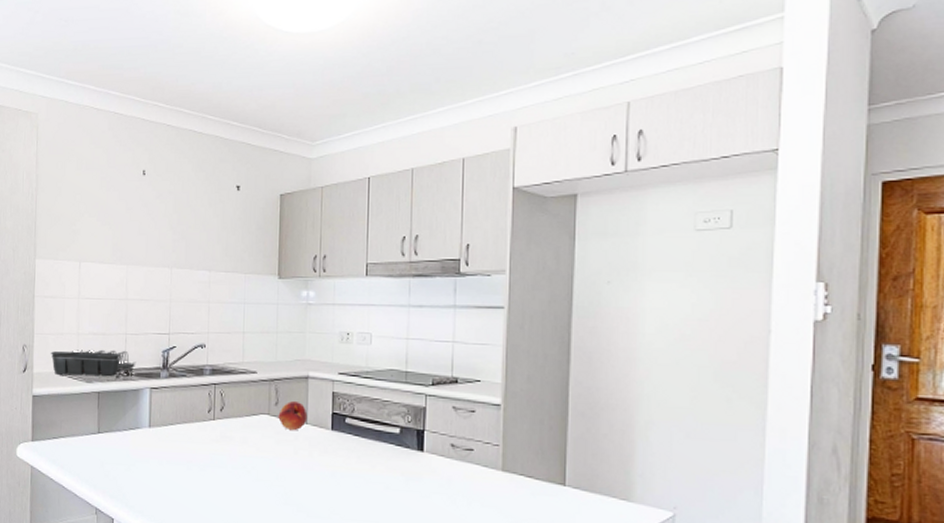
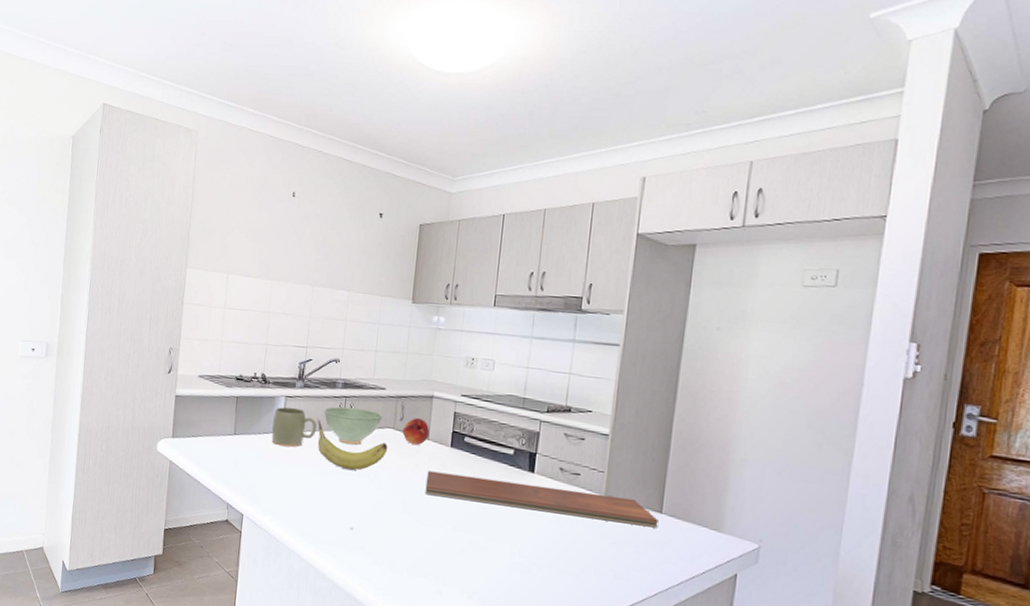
dish rack: present [50,350,135,378] -> none [195,356,273,385]
mug: none [137,399,187,443] -> present [271,407,317,447]
fruit: none [185,409,264,463] -> present [317,418,388,471]
bowl: none [191,395,257,436] -> present [323,406,384,445]
chopping board: none [307,457,562,502] -> present [425,470,658,528]

